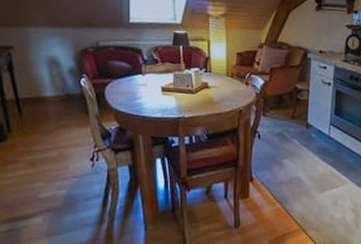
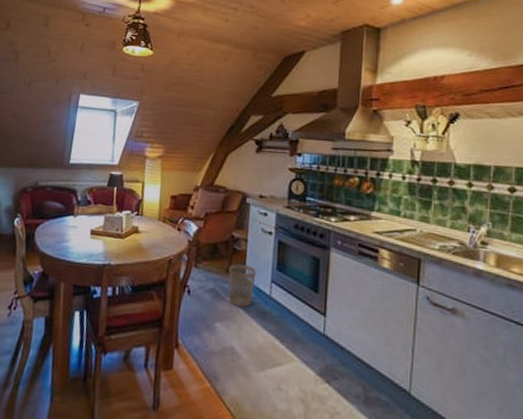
wastebasket: none [293,111,317,146] -> present [228,264,257,307]

